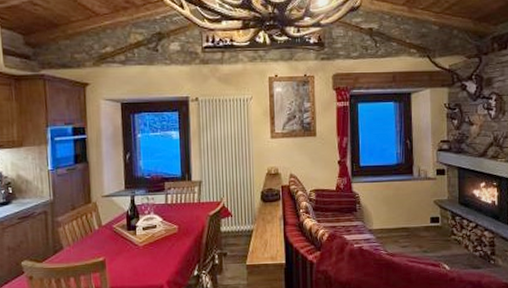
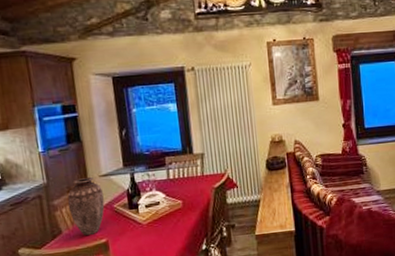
vase: none [70,197,105,253] -> present [67,177,105,235]

